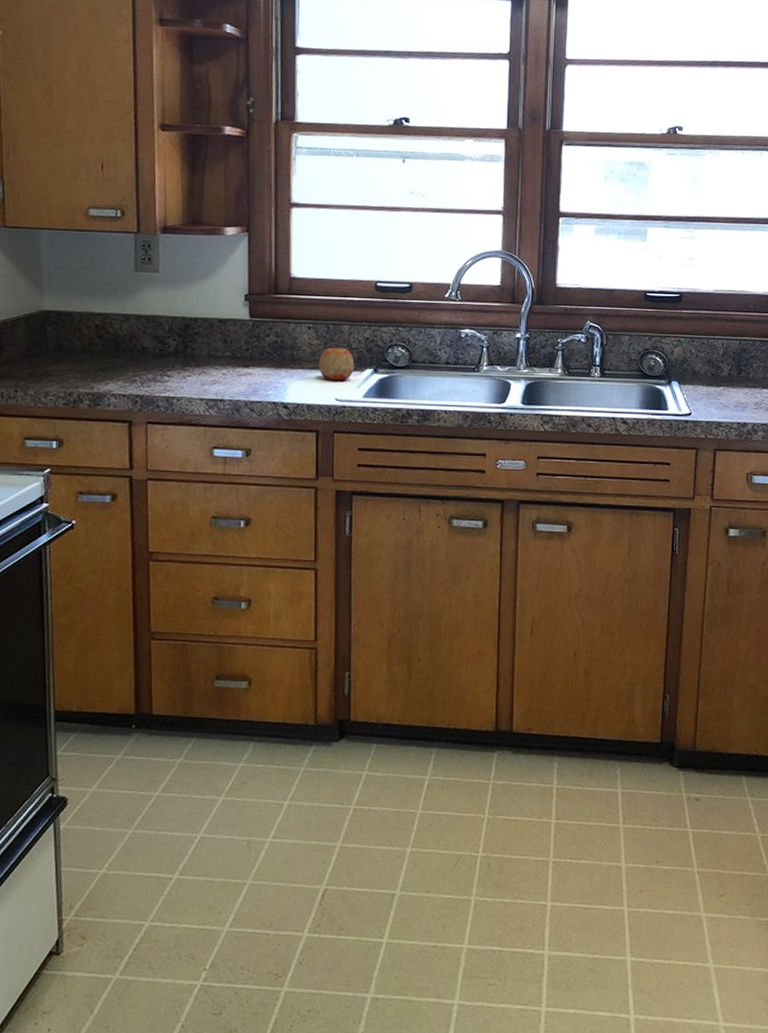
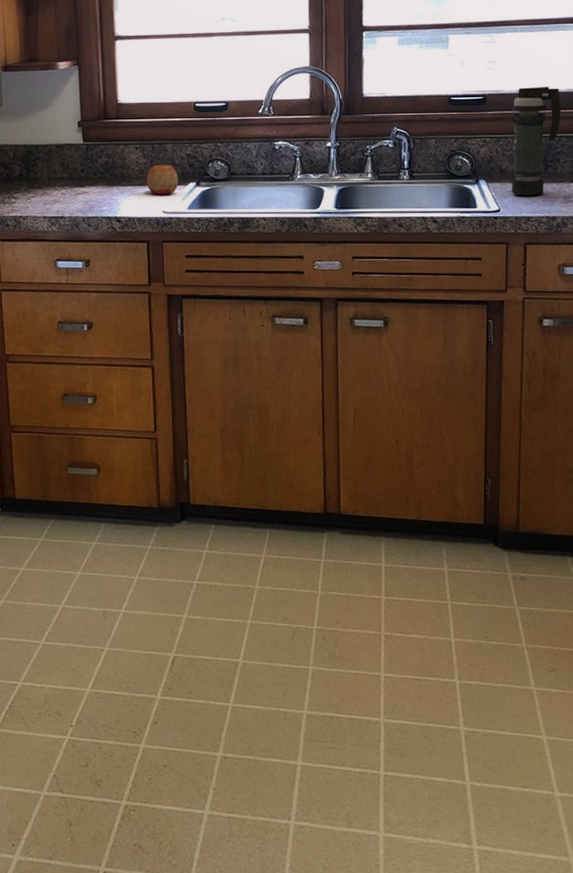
smoke grenade: none [703,287,758,400] -> present [511,86,562,196]

